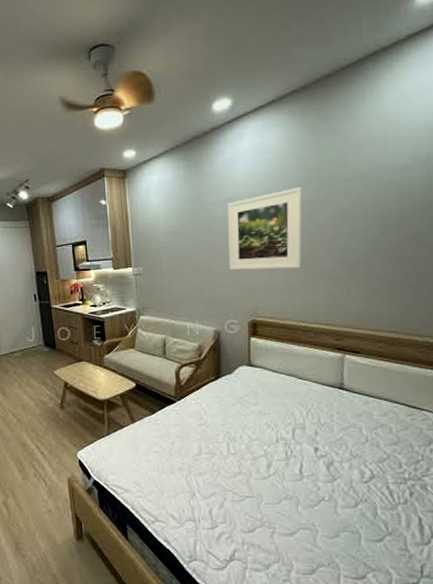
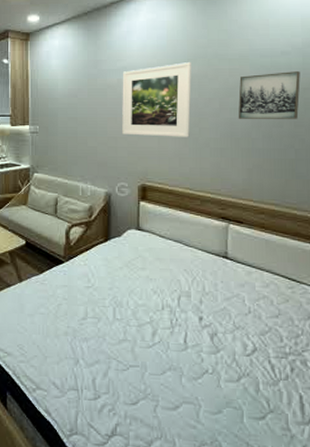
wall art: none [353,187,424,245] -> present [238,71,300,119]

